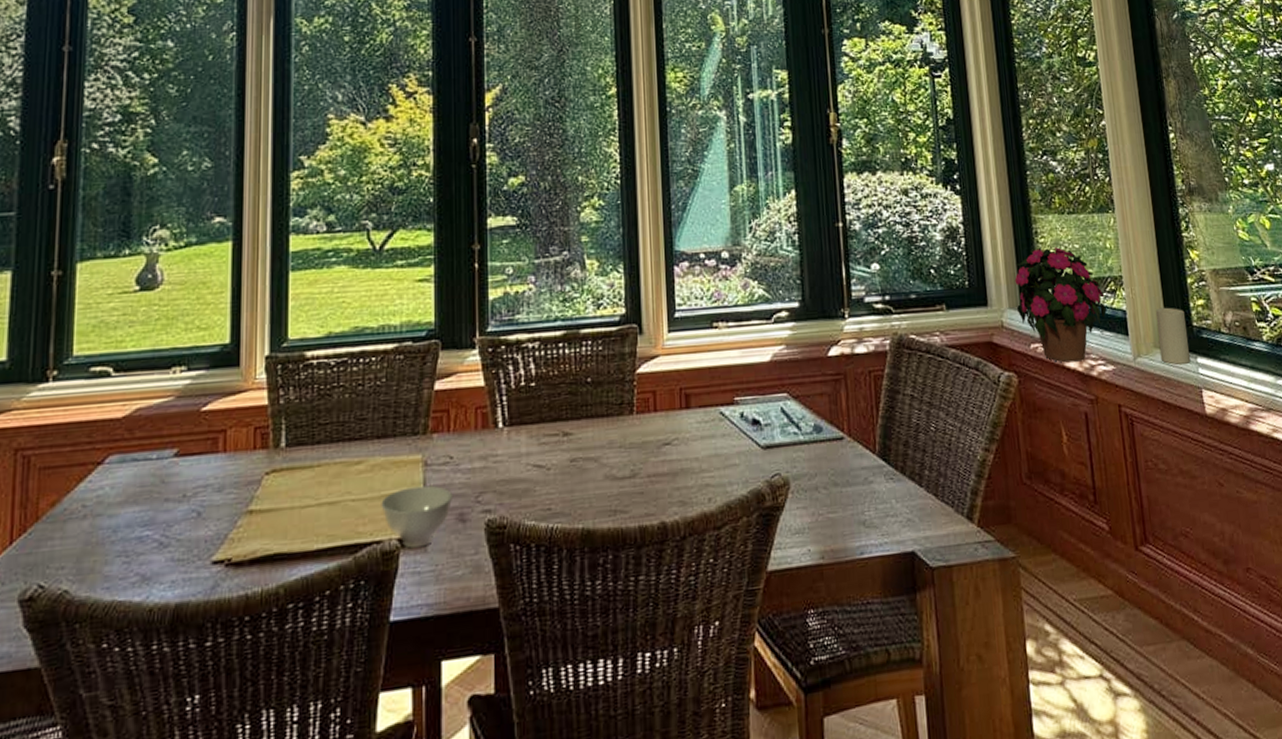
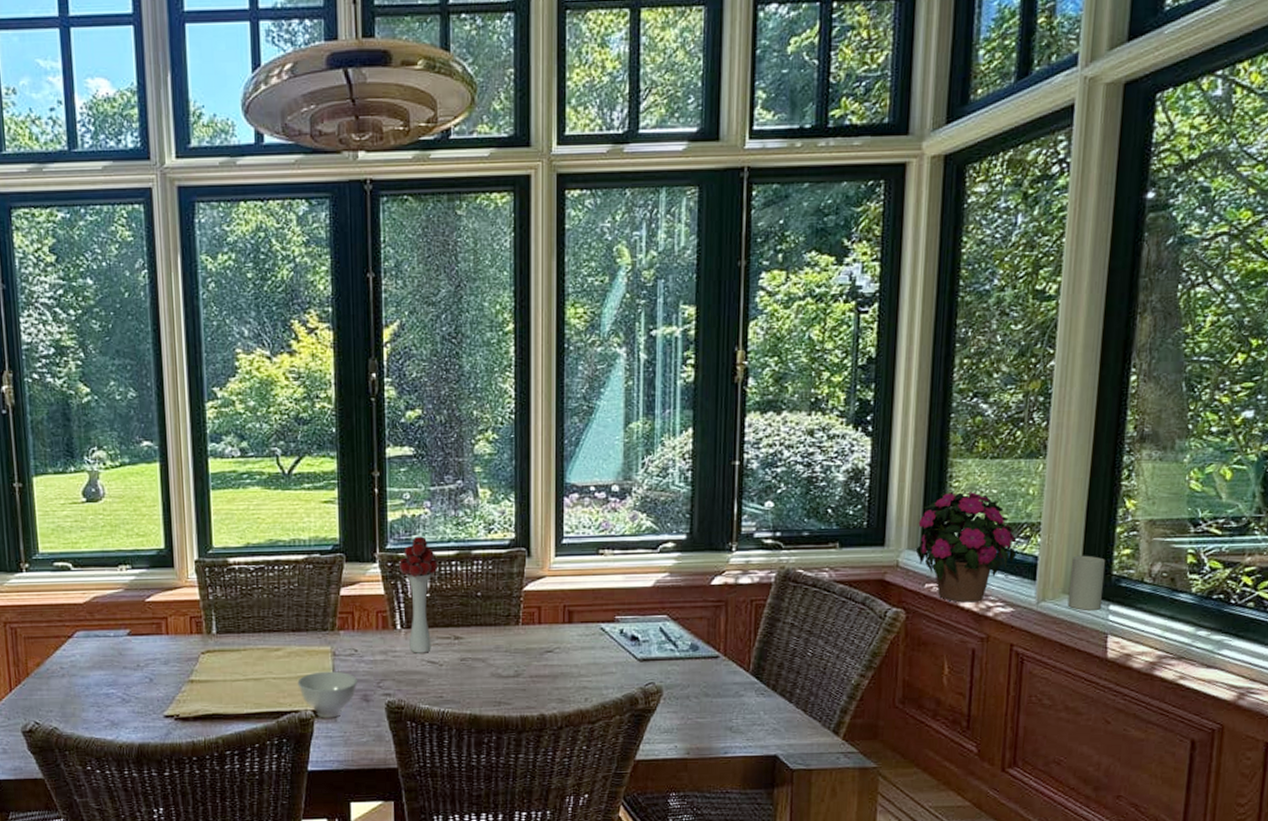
flower bouquet: none [501,316,544,457] -> present [399,536,438,653]

